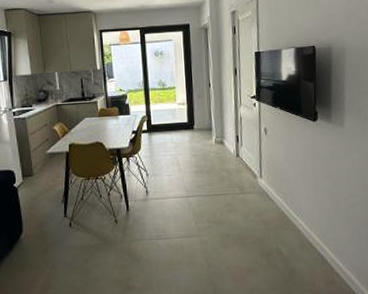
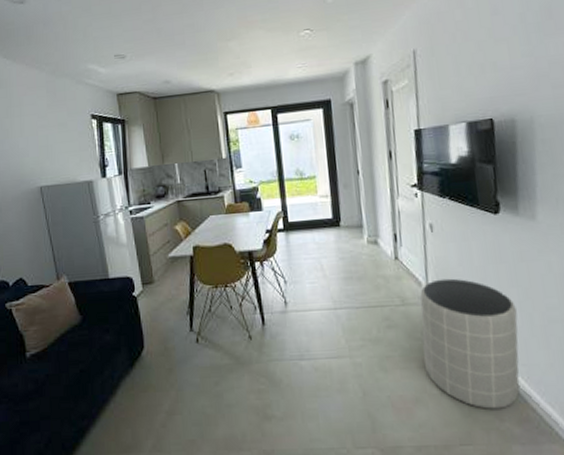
trash can: none [255,172,328,275] -> present [420,278,520,409]

